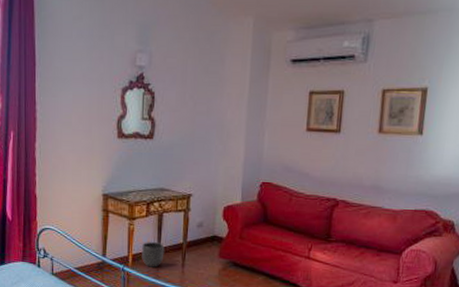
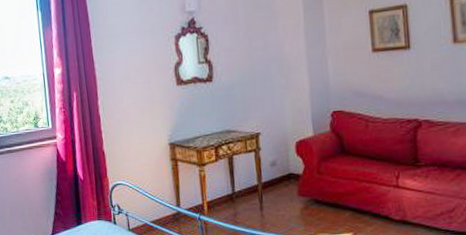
planter: present [142,242,165,268] -> none [216,187,240,214]

